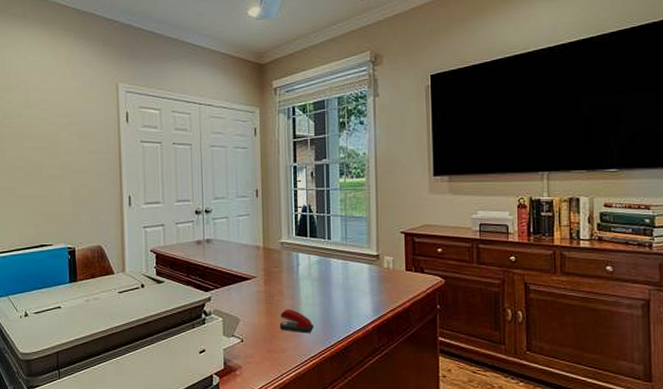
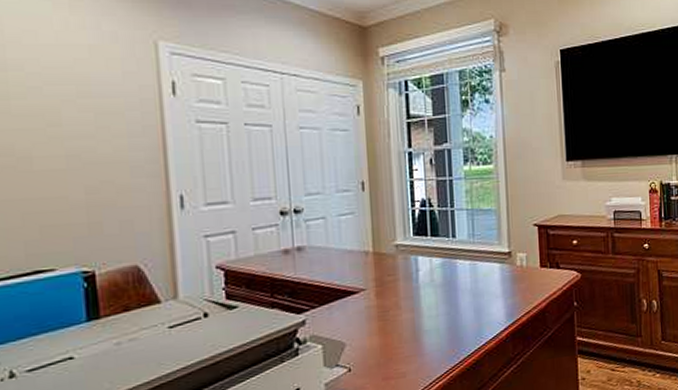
stapler: present [279,309,314,334] -> none [396,324,439,352]

